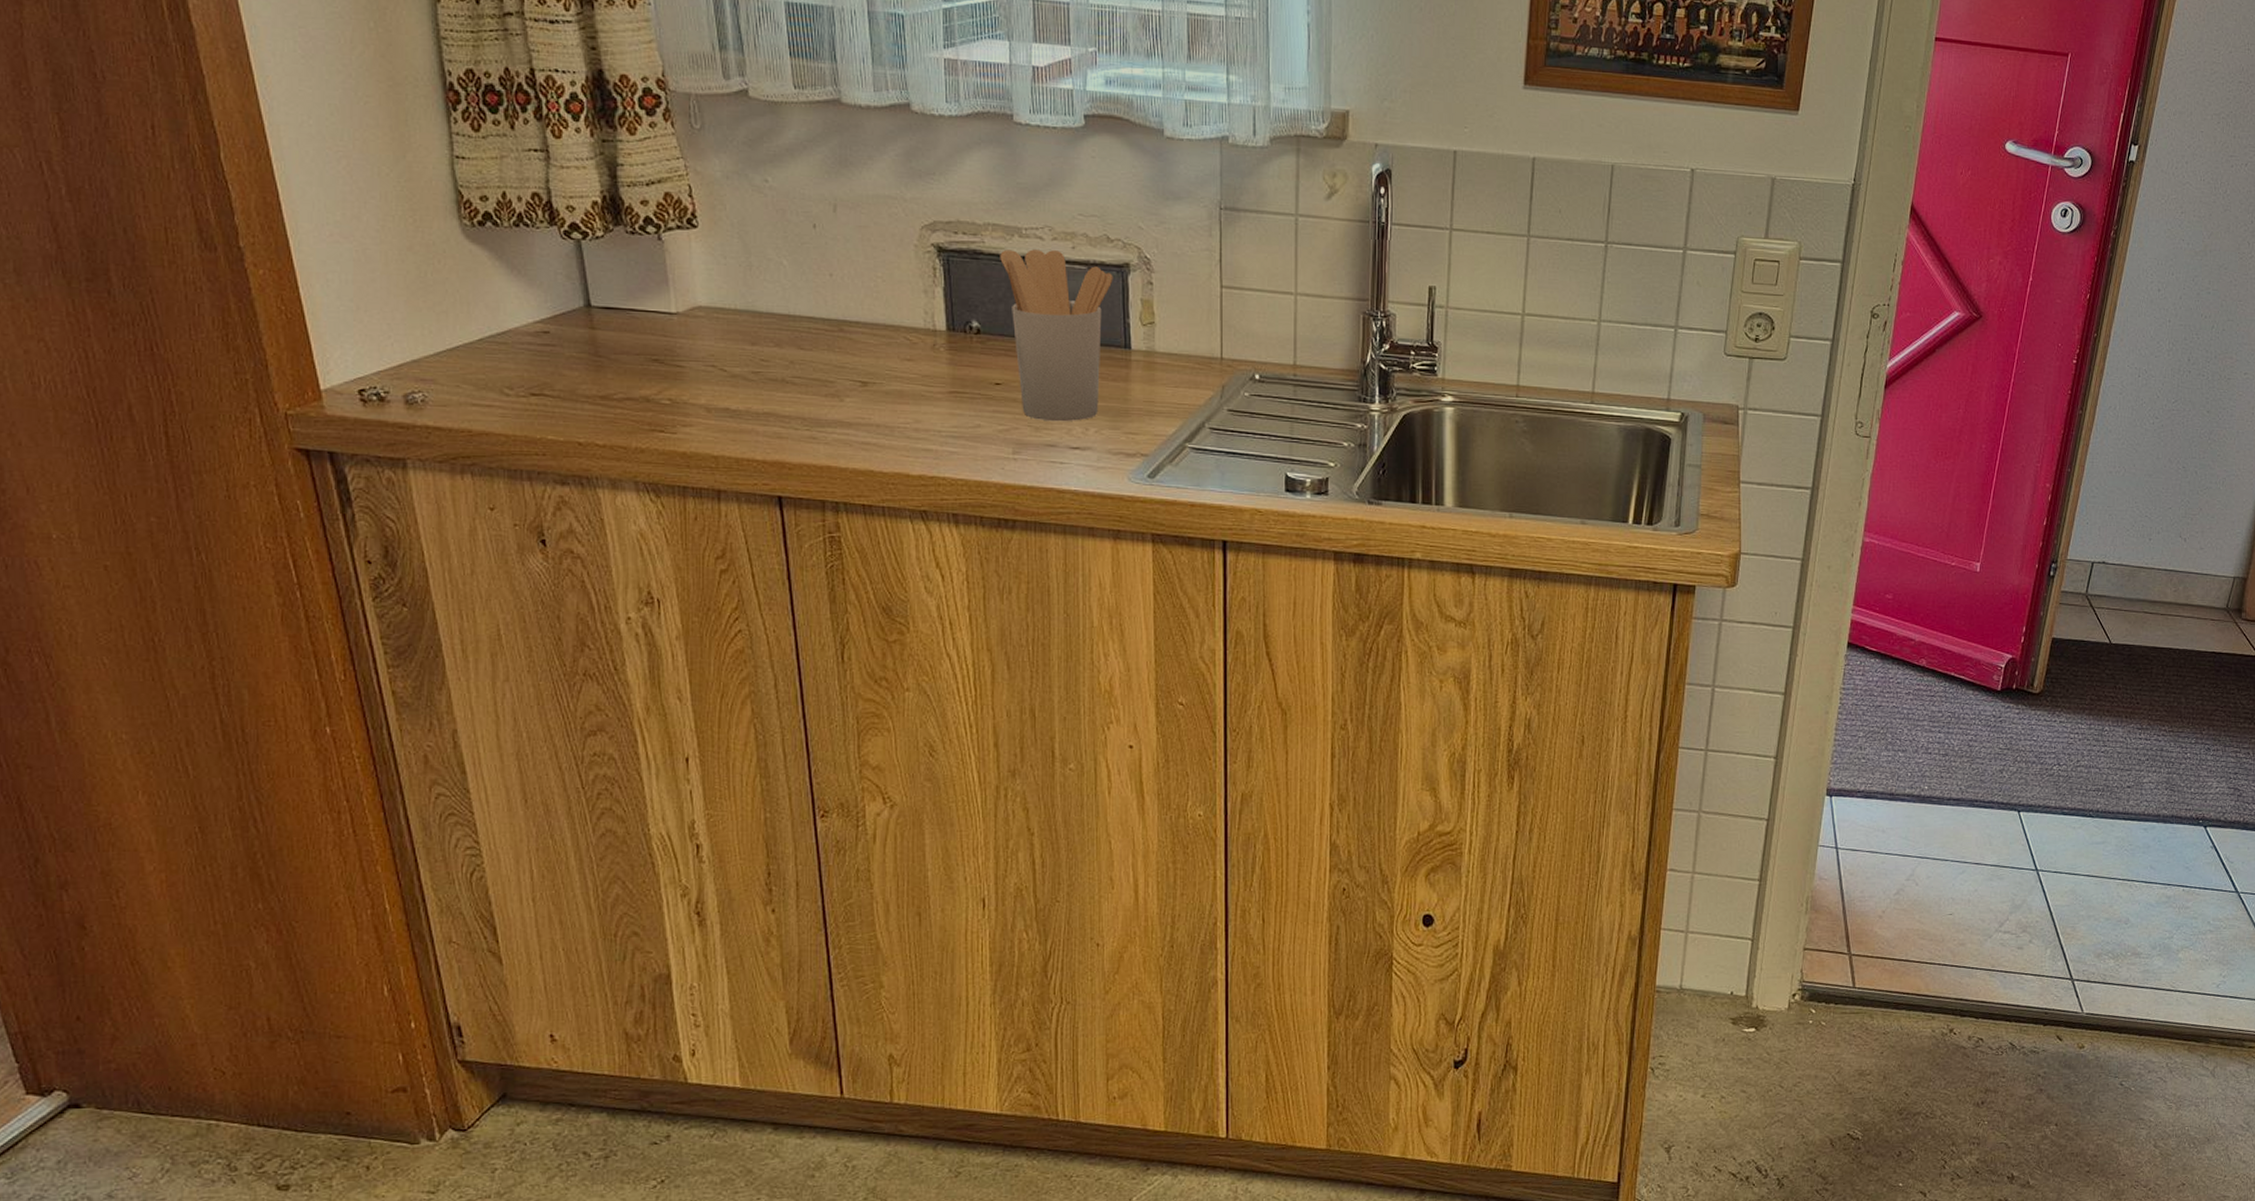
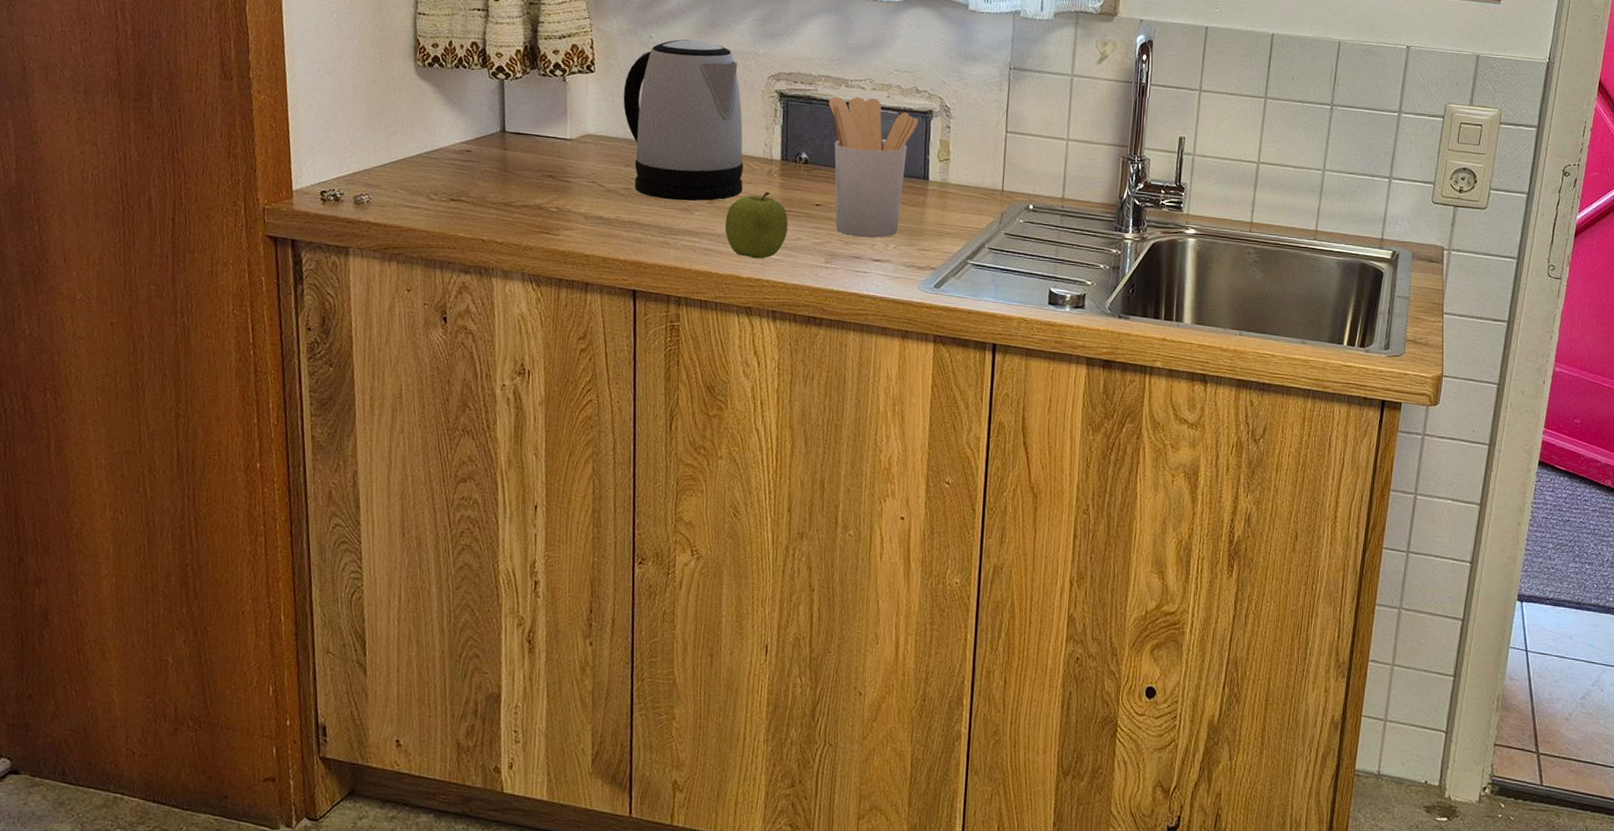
kettle: none [737,182,902,385] -> present [623,39,744,201]
fruit: none [884,370,963,452] -> present [724,192,788,259]

